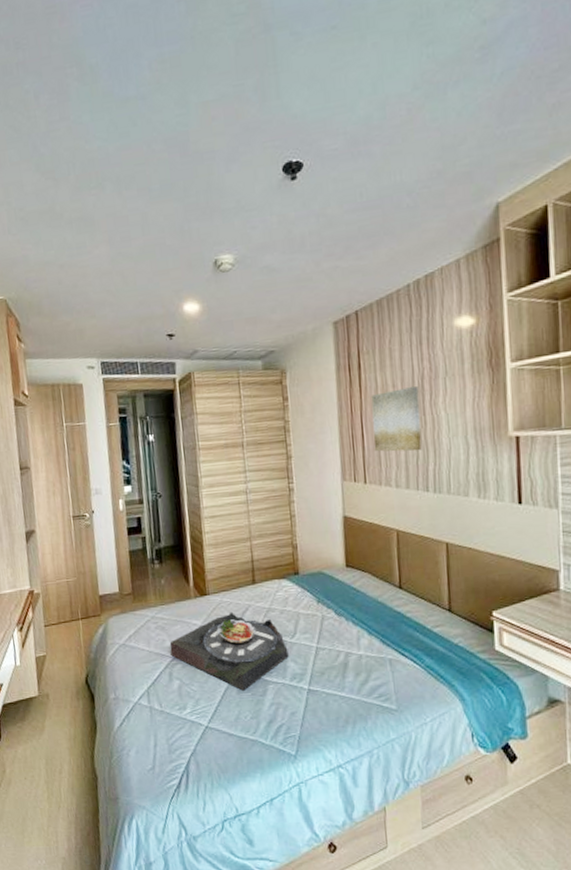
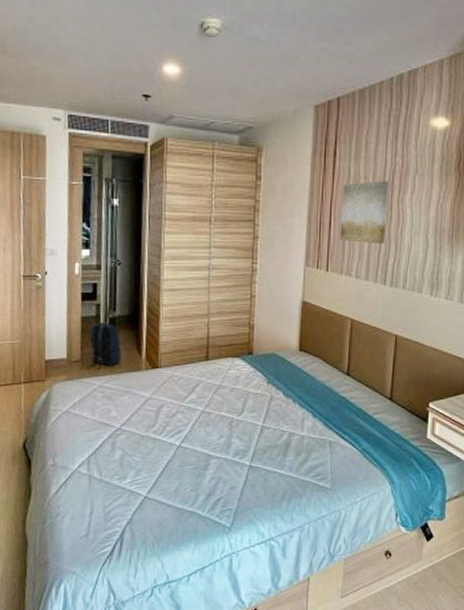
backpack: none [138,554,171,601] -> present [87,322,122,370]
serving tray: present [169,611,289,691] -> none [115,386,234,464]

